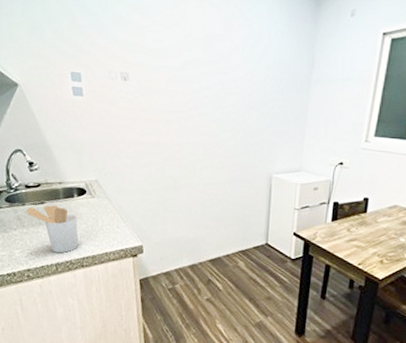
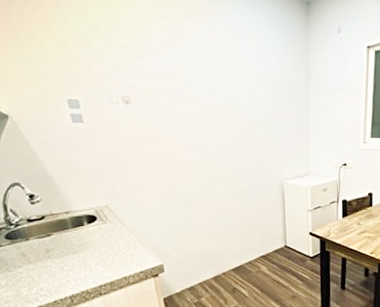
utensil holder: present [26,205,79,254] -> none [31,236,94,285]

